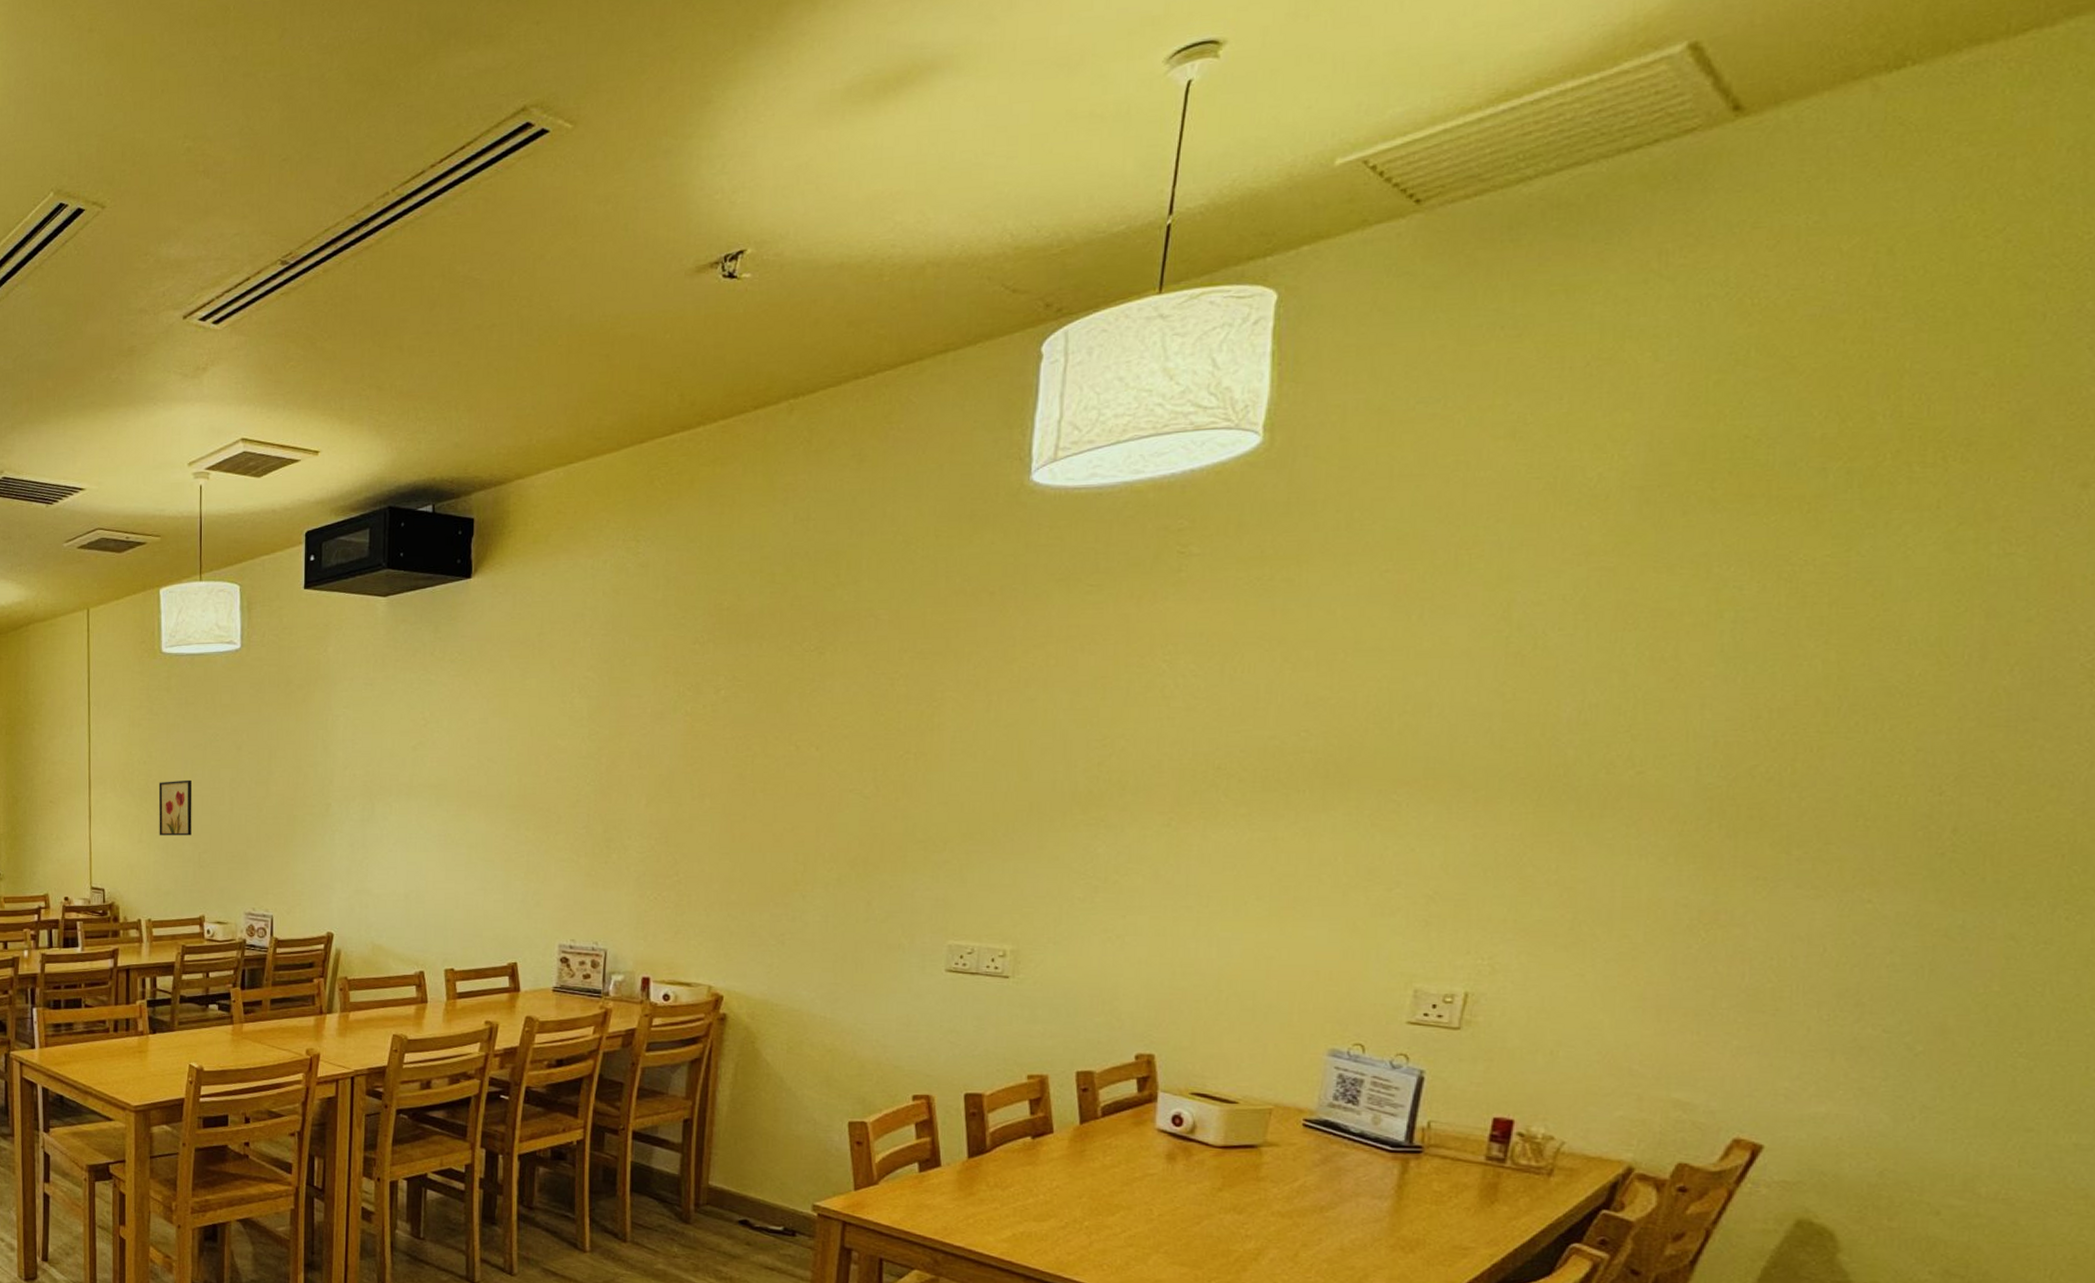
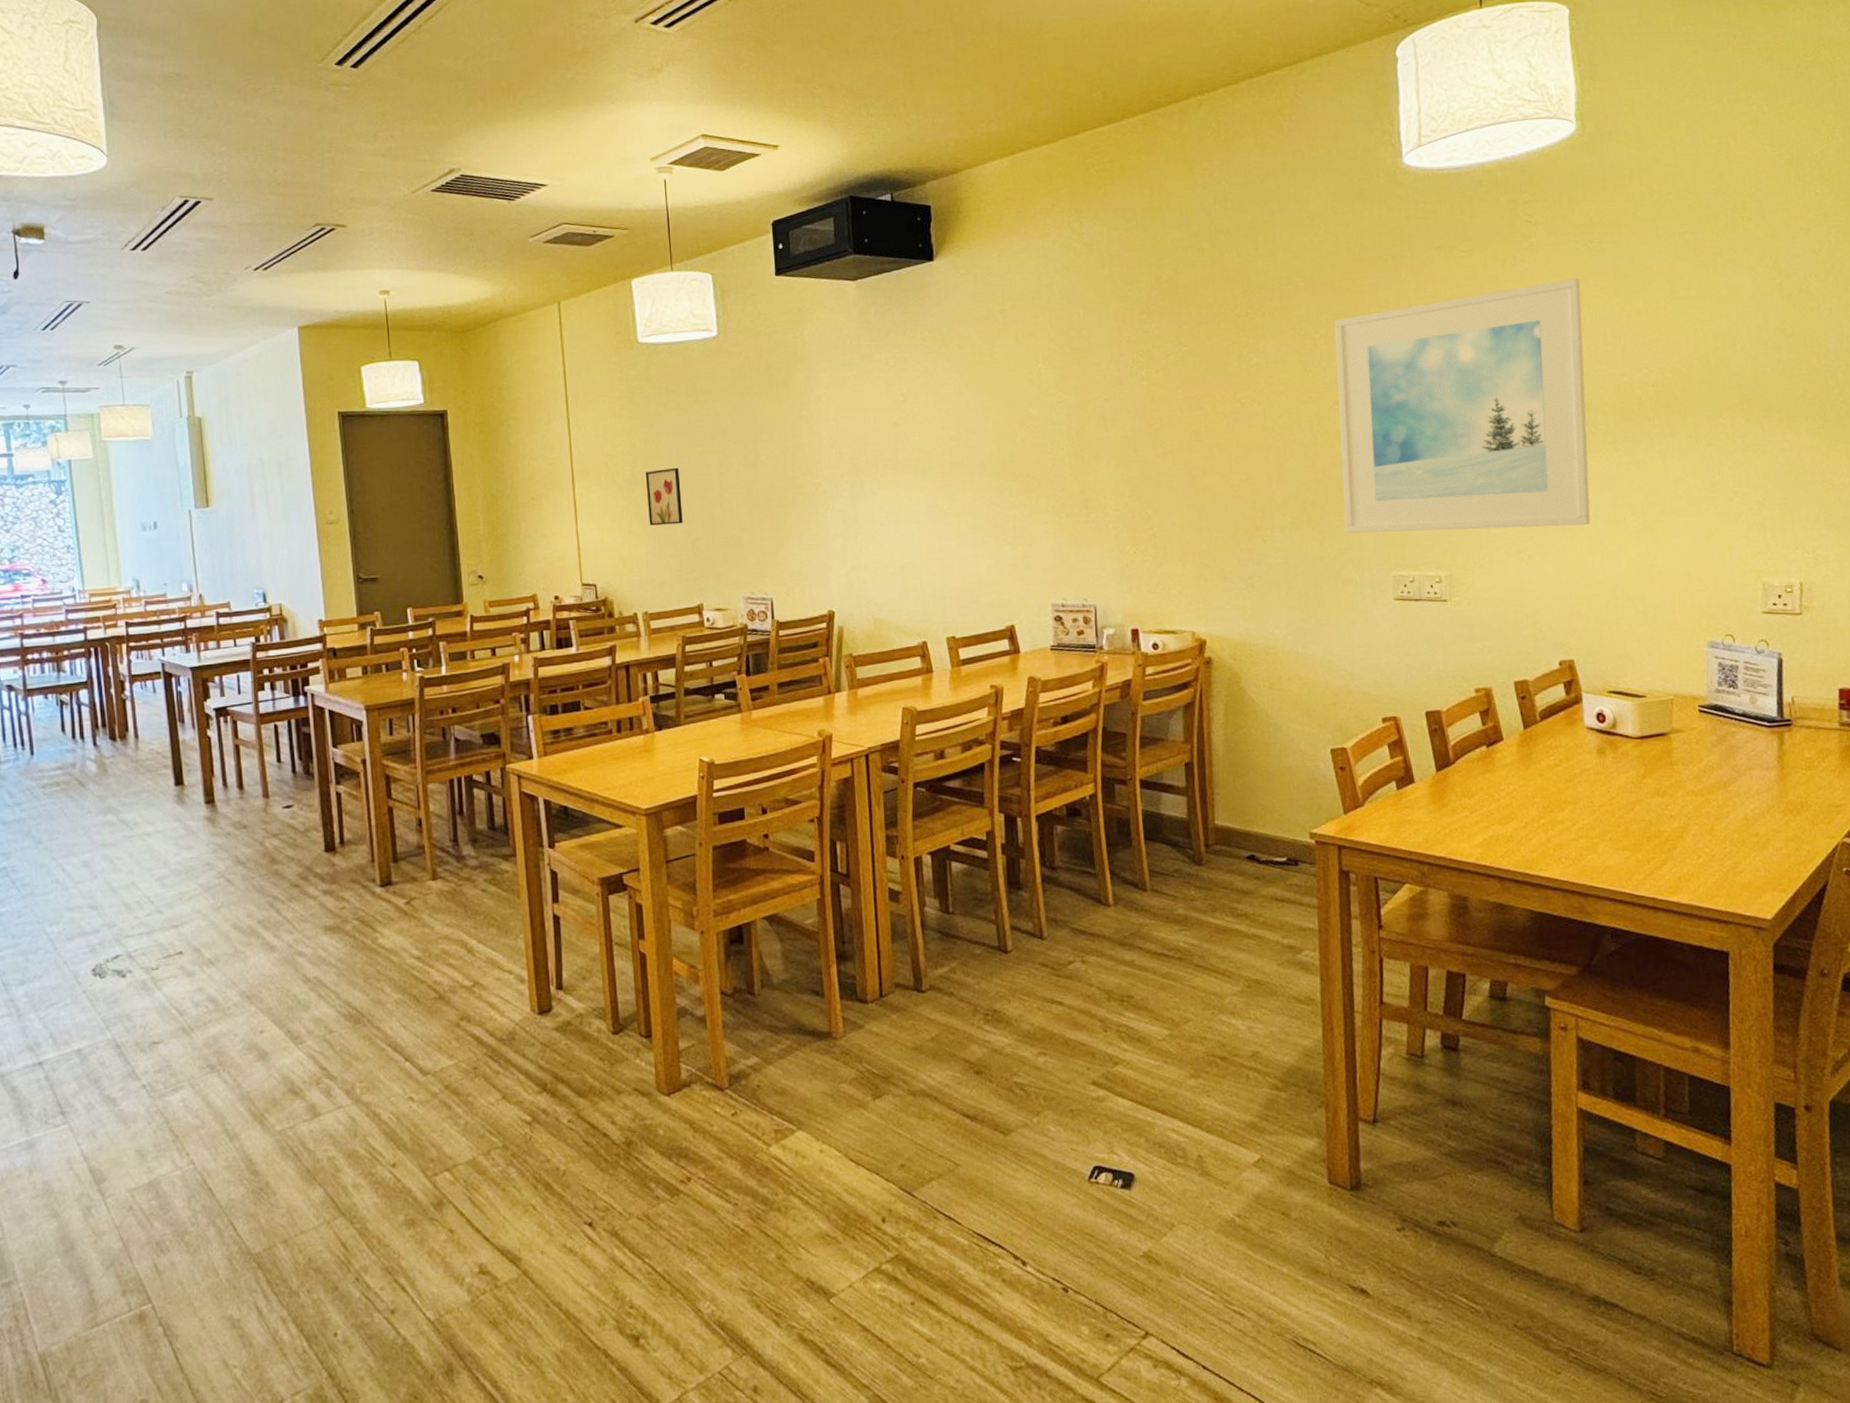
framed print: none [899,621,1236,907] -> present [1334,278,1591,534]

